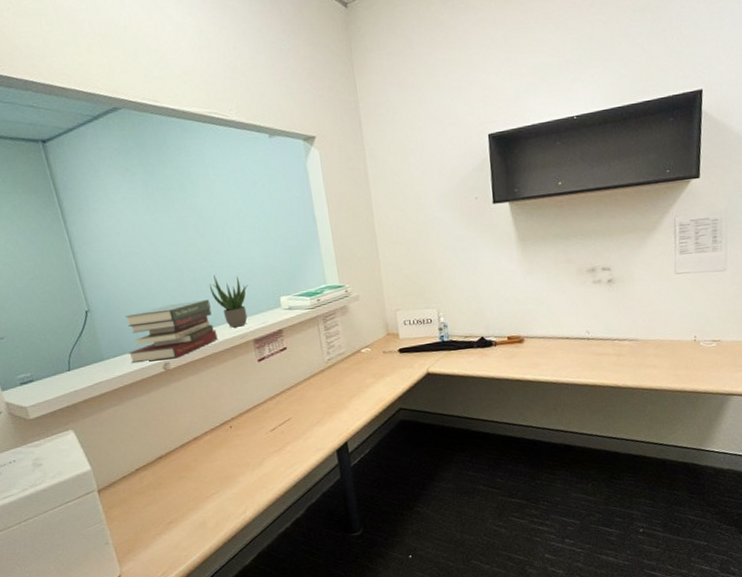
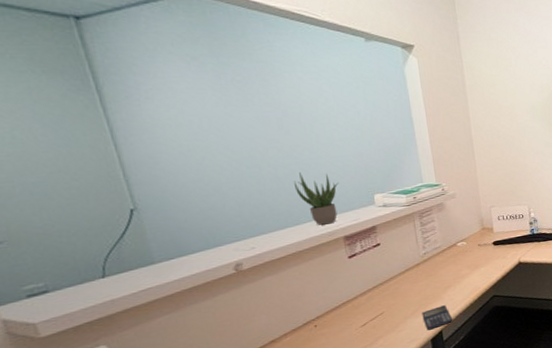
books: present [126,299,218,364] -> none [186,197,302,266]
calculator: none [327,415,358,441] -> present [422,305,453,330]

